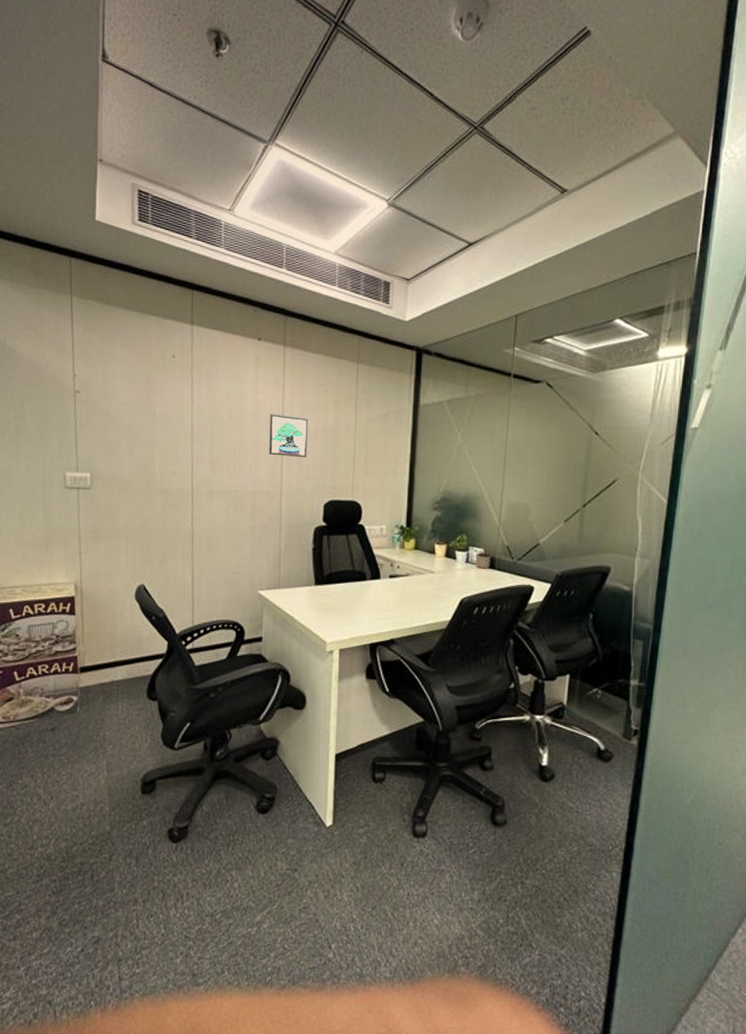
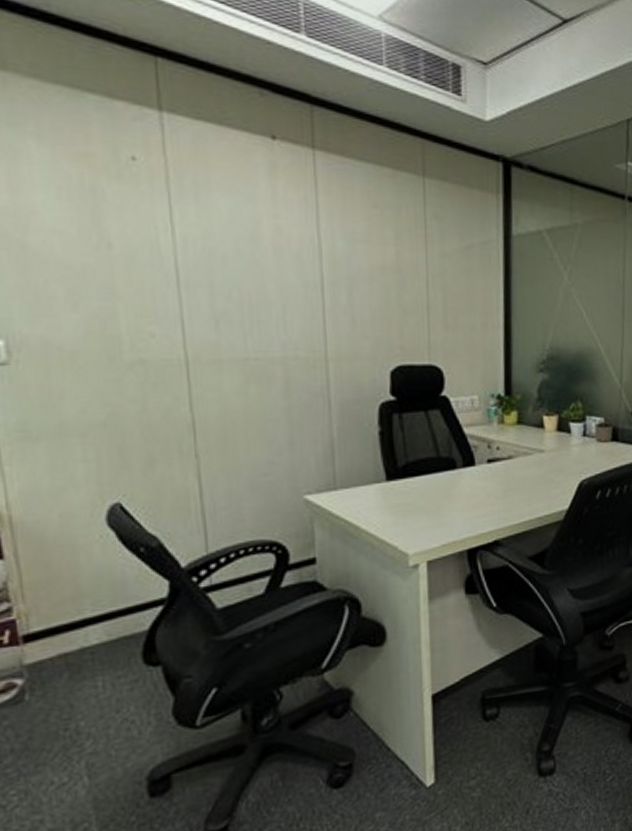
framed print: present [269,413,308,458] -> none [300,246,360,309]

